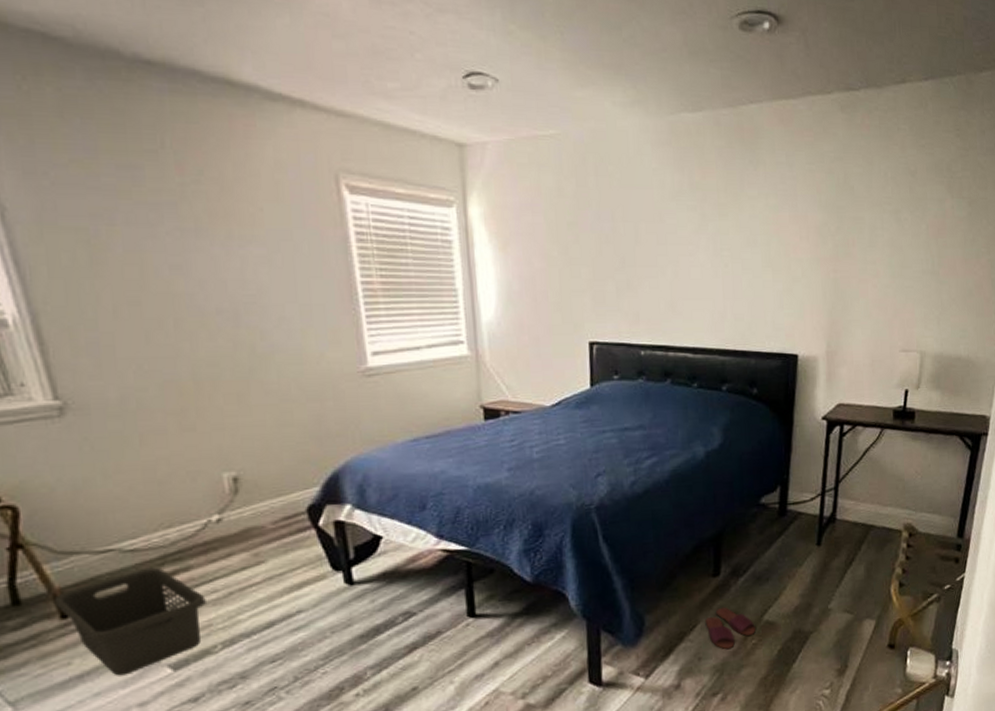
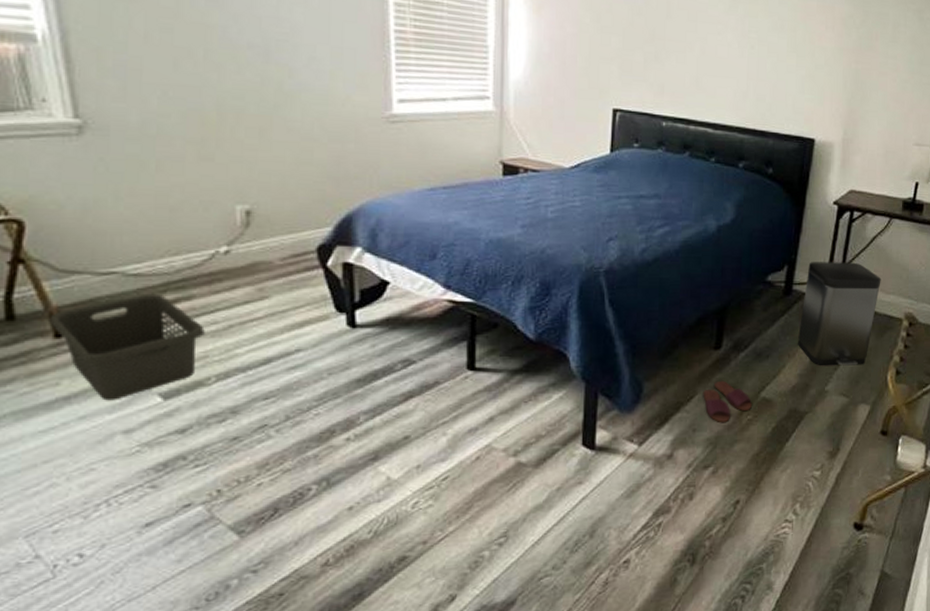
pedal bin: none [797,477,877,584] -> present [798,262,881,366]

